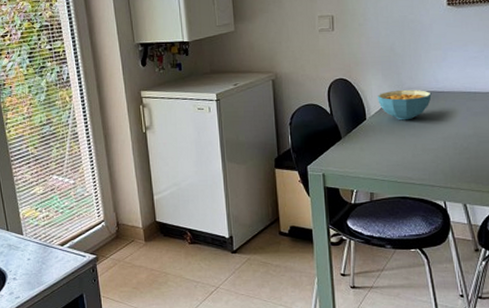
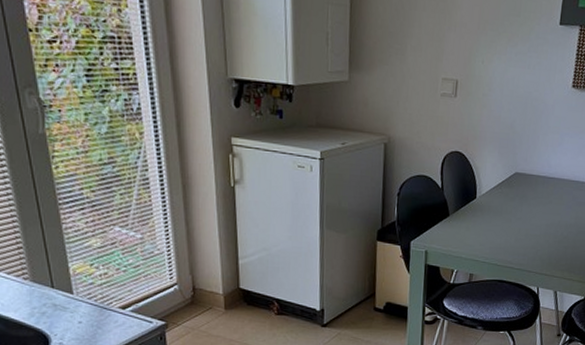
cereal bowl: present [378,89,432,121] -> none [490,170,543,204]

